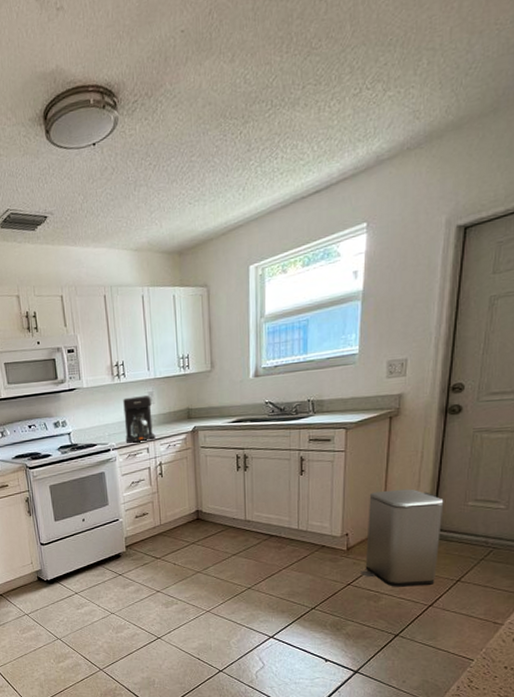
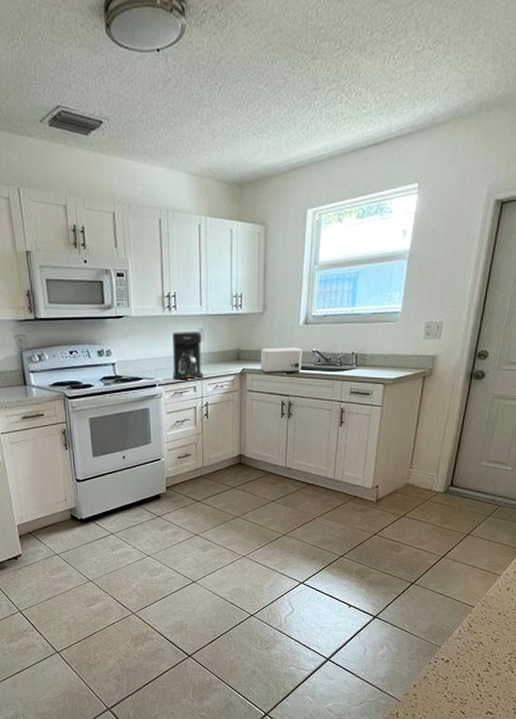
toaster: none [211,400,255,430] -> present [260,347,303,374]
pedal bin: present [361,488,444,587] -> none [386,446,463,538]

